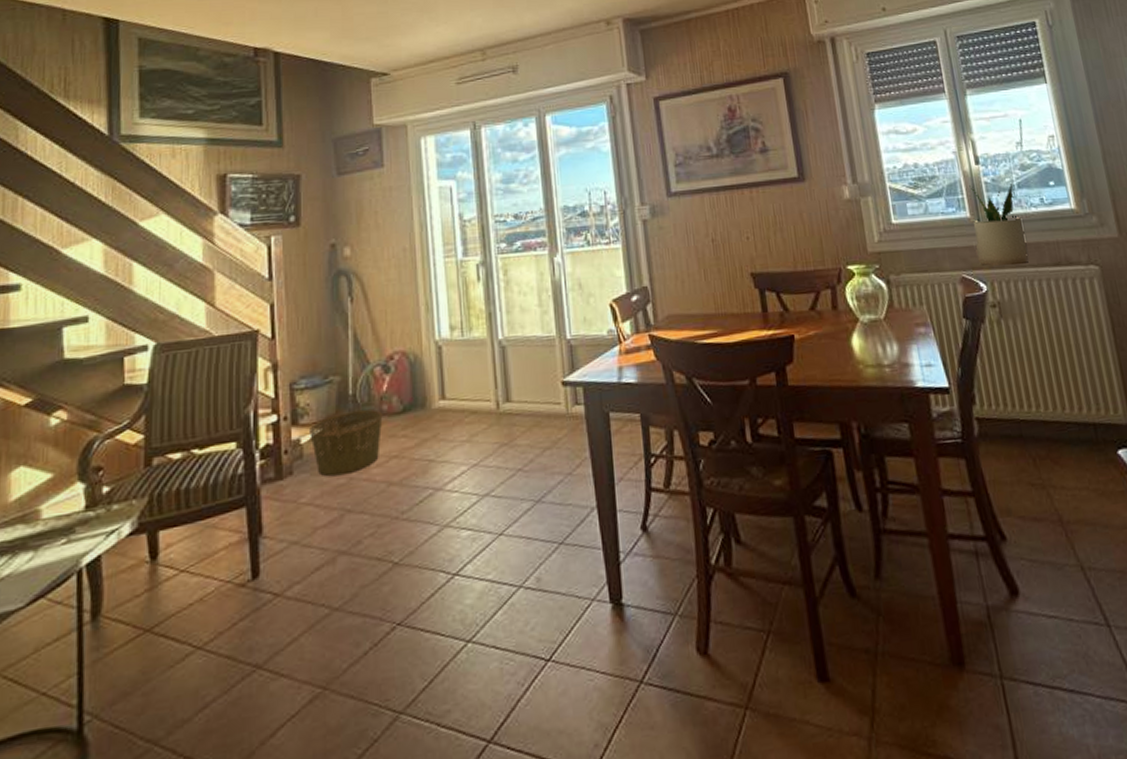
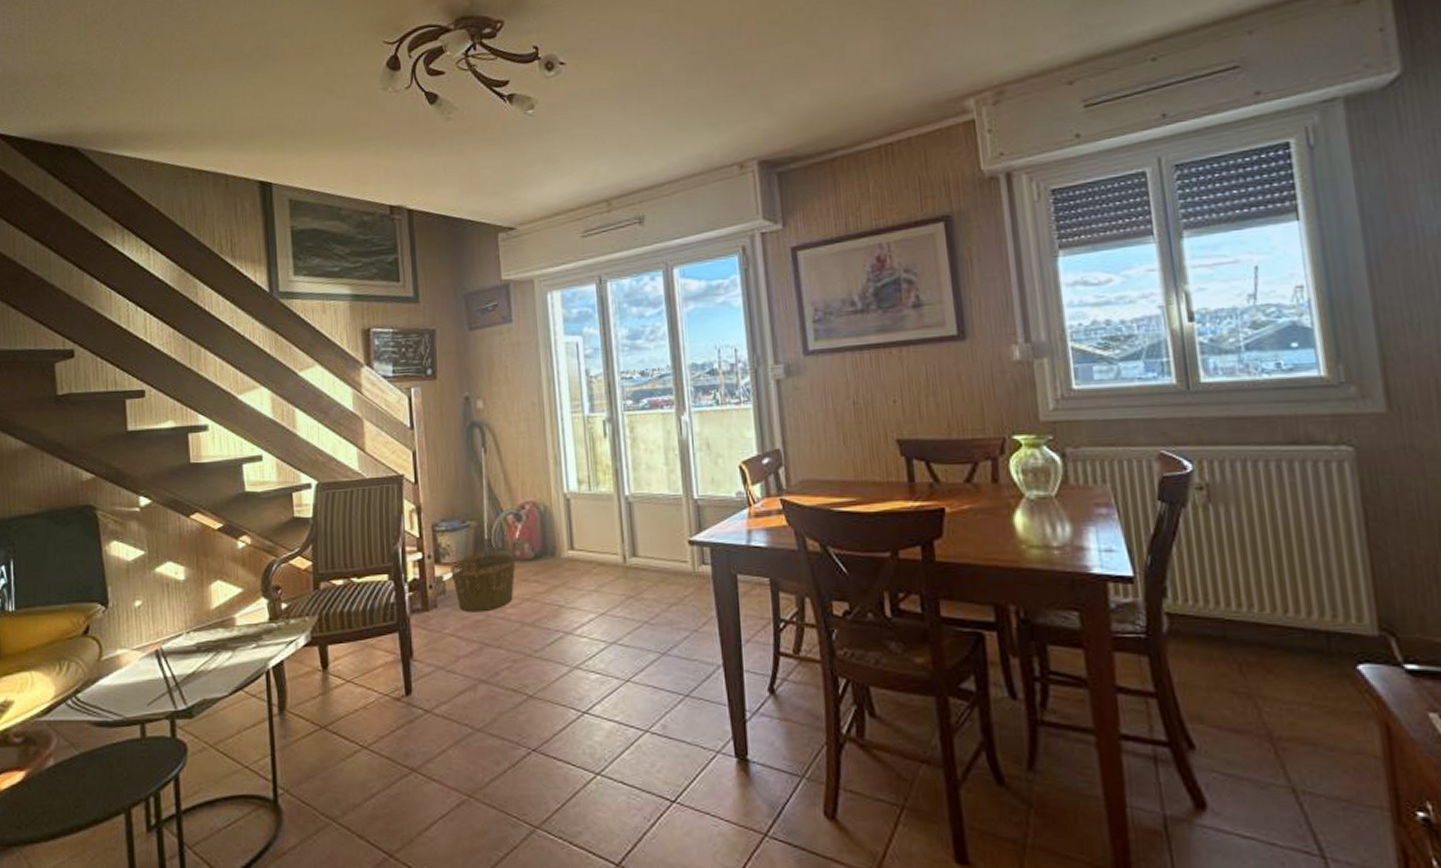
planter: present [969,181,1028,267] -> none [1178,341,1253,443]

